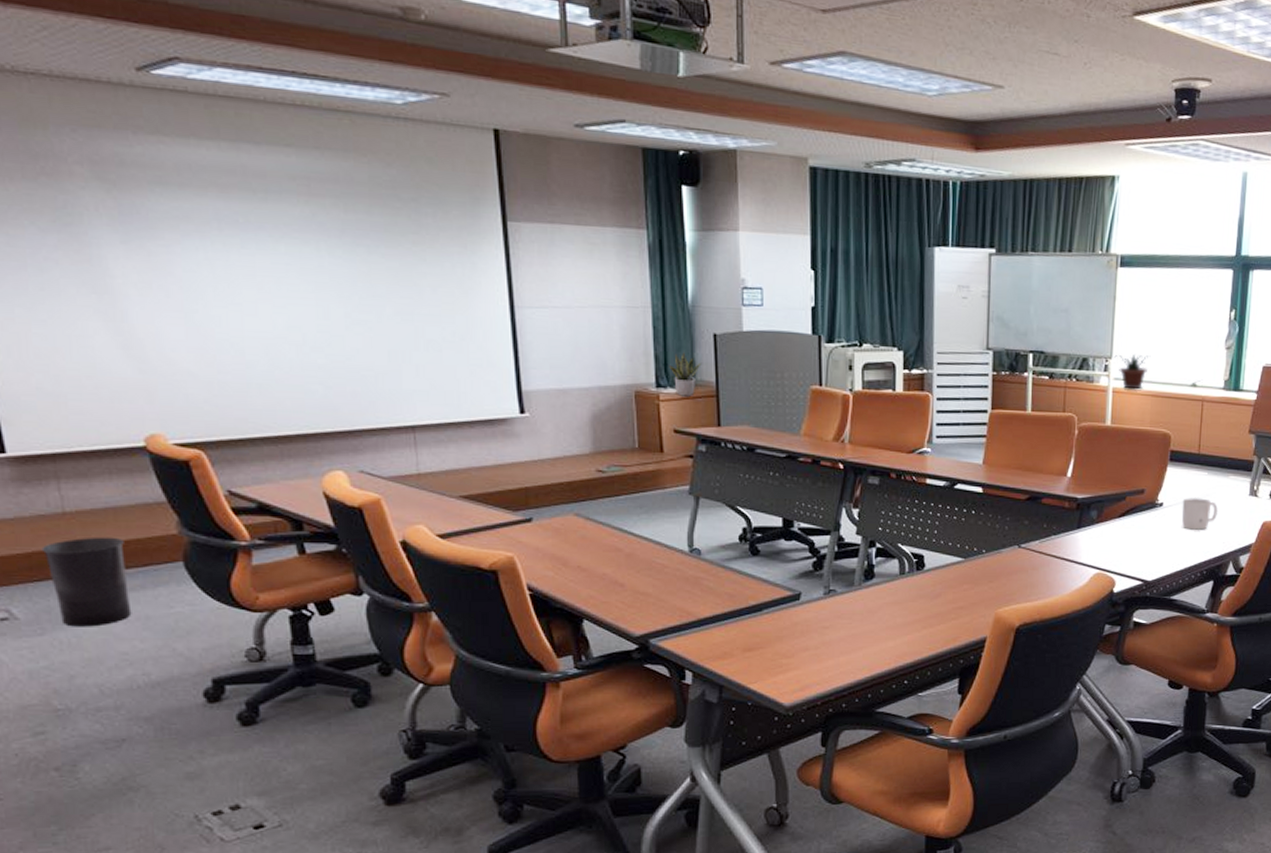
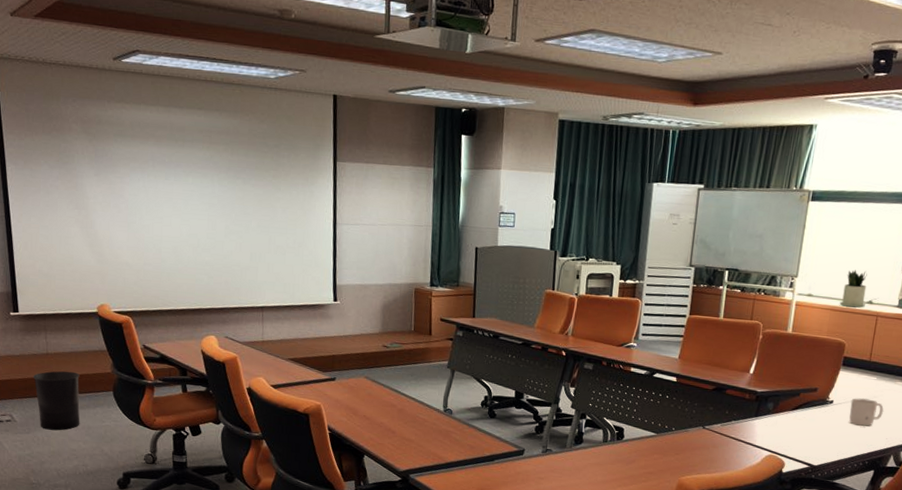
potted plant: present [669,351,702,397] -> none [441,259,465,294]
potted plant: present [1114,355,1151,390] -> none [800,274,833,304]
planter: none [1161,347,1189,392] -> present [839,270,867,308]

